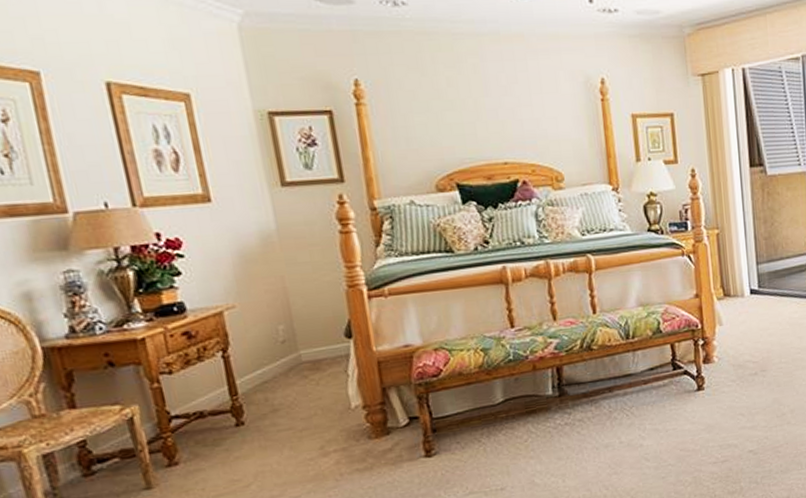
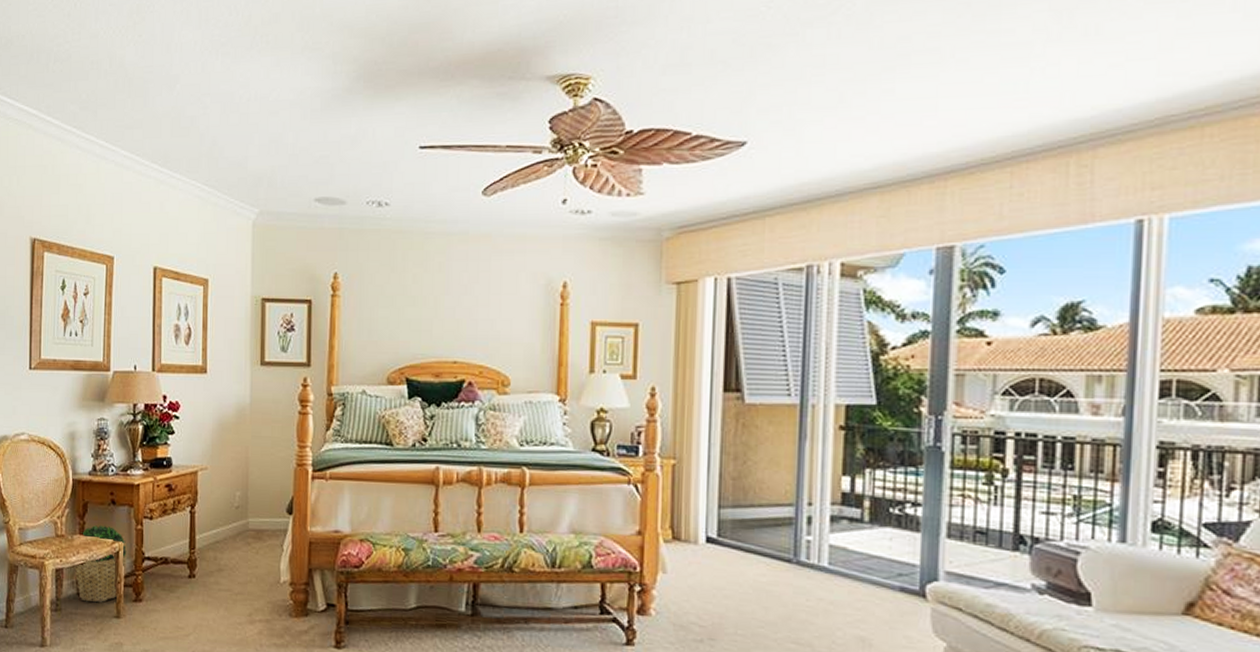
potted plant: none [68,391,146,482] -> present [73,524,127,603]

